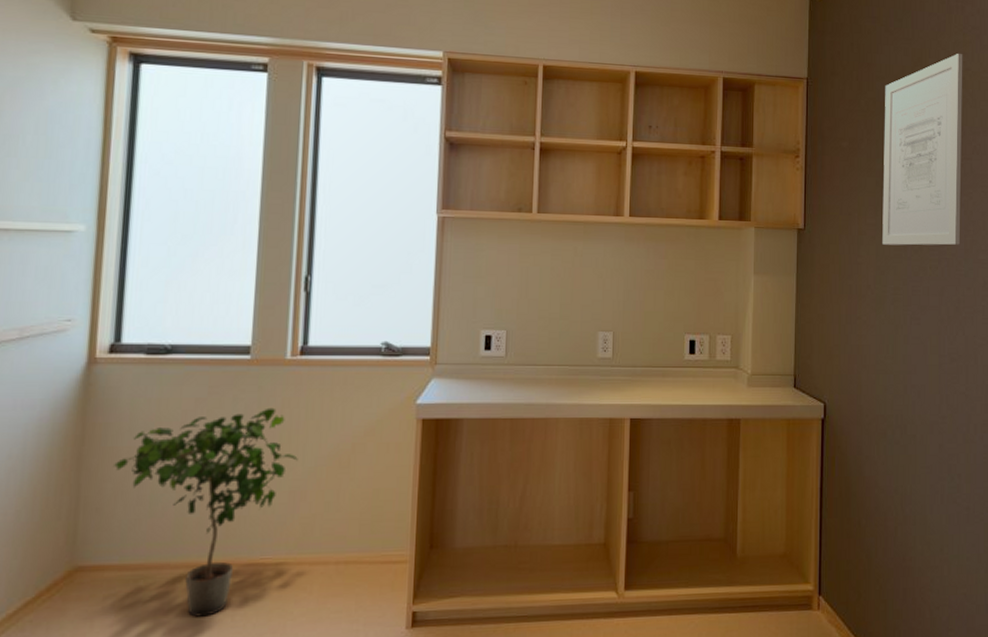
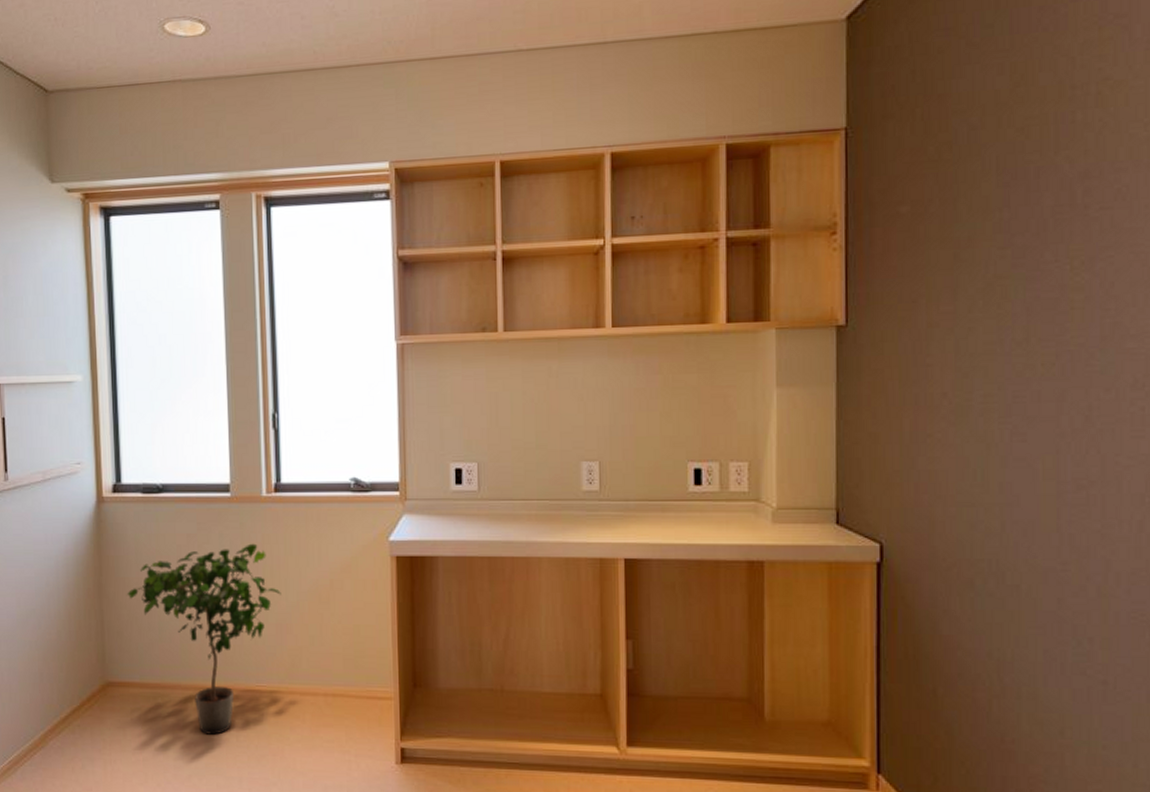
wall art: present [882,53,963,246] -> none [964,57,1098,338]

